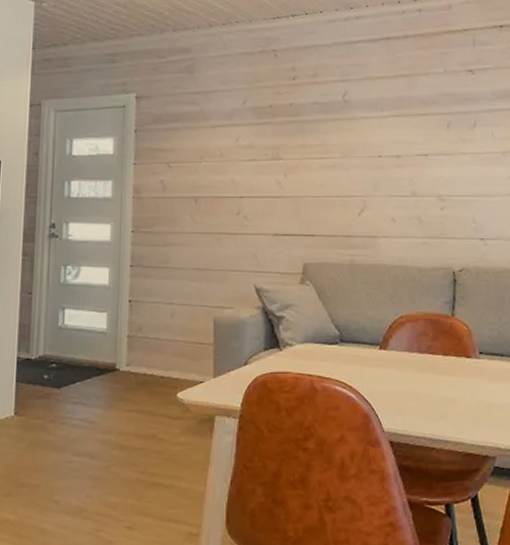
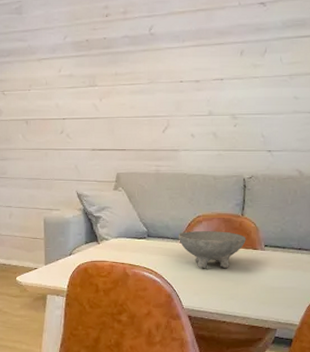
bowl: none [376,335,457,381] -> present [178,231,246,268]

